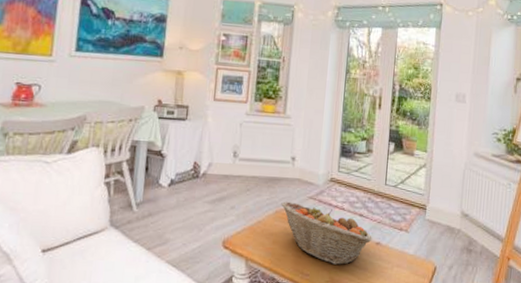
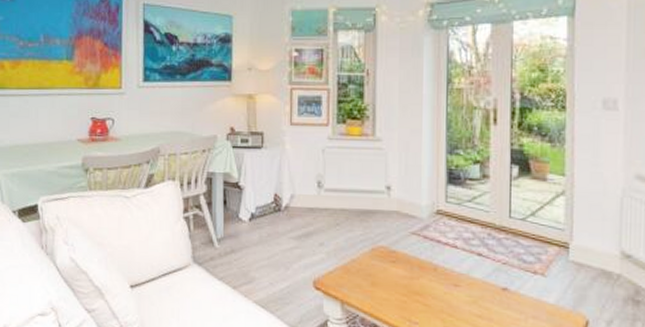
fruit basket: present [281,201,372,265] -> none [378,237,496,314]

